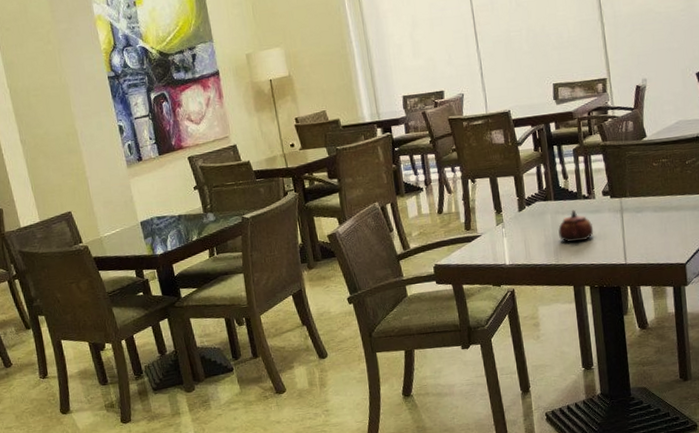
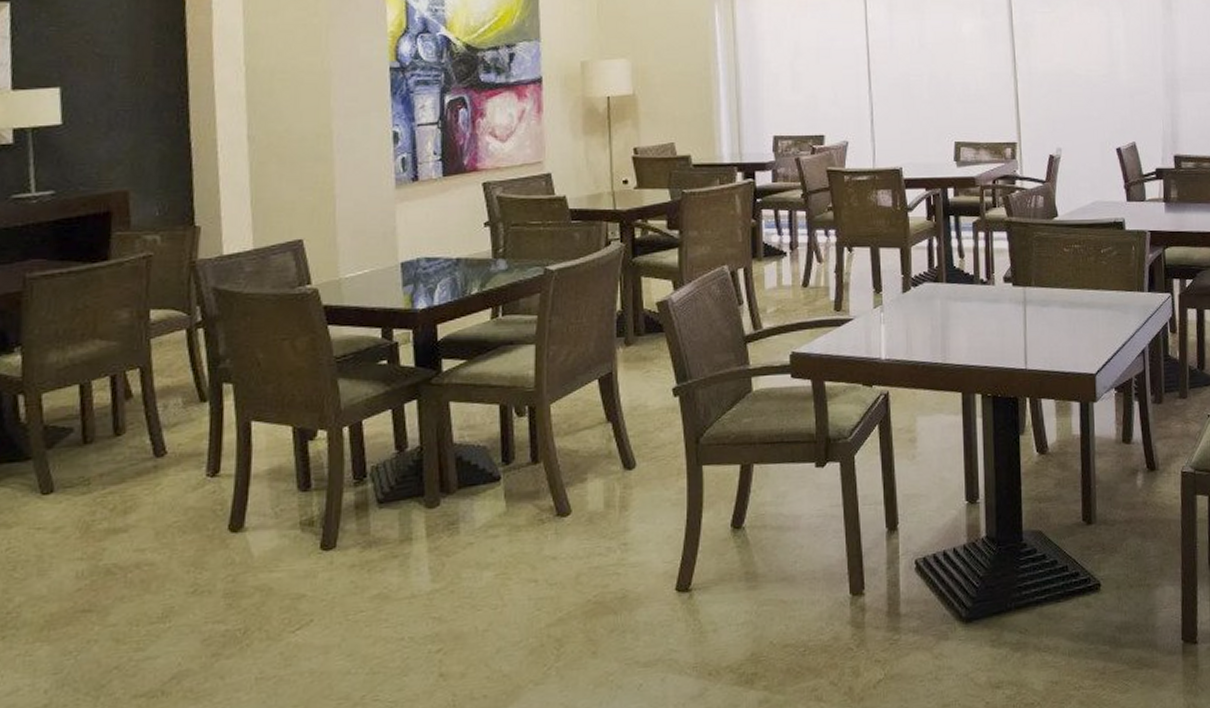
teapot: present [558,210,594,243] -> none [948,296,991,338]

